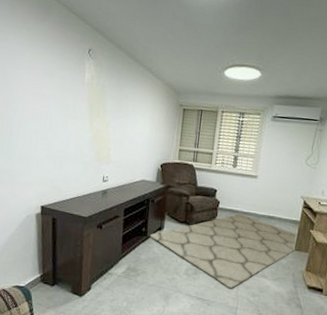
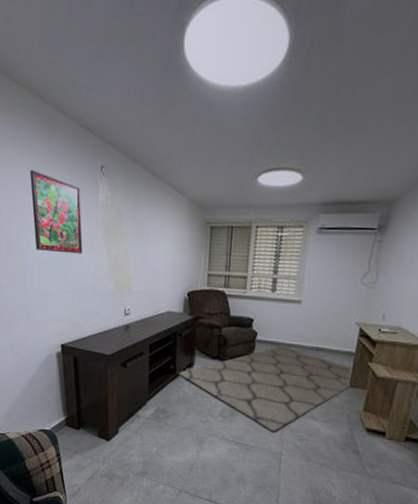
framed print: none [21,46,69,125] -> present [30,169,83,254]

